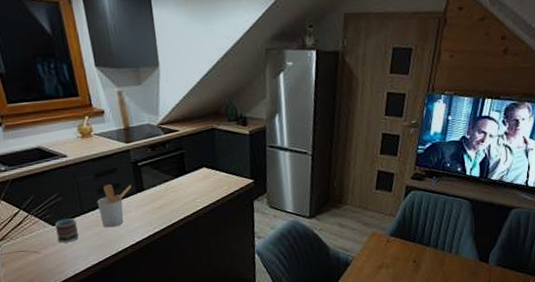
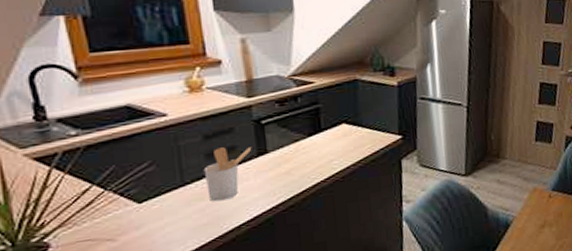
cup: present [55,218,79,243] -> none [142,192,175,225]

